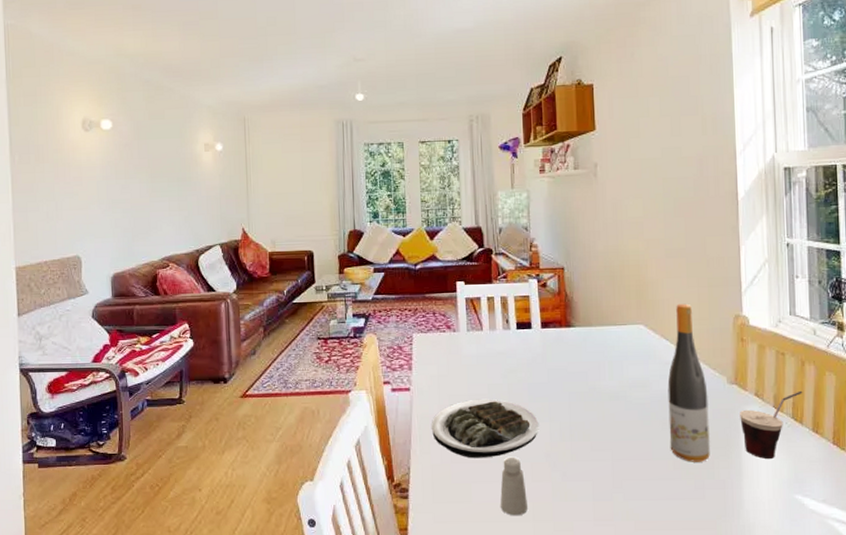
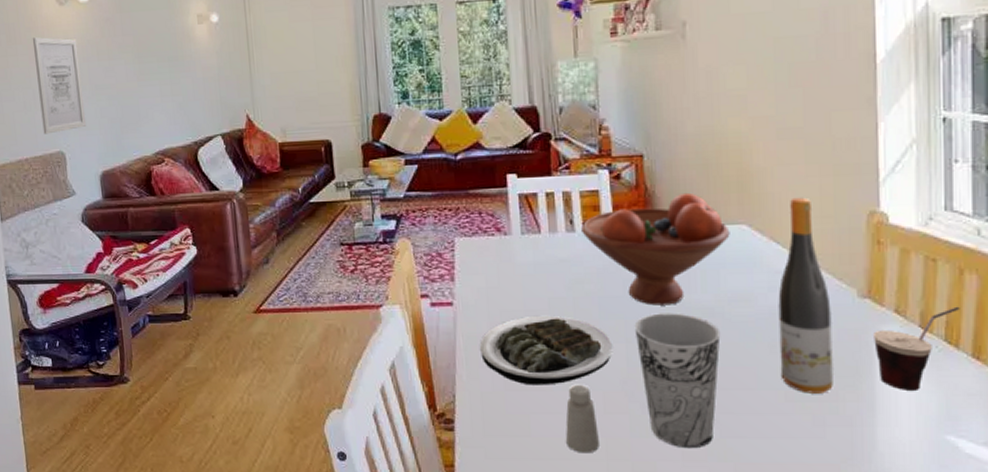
wall art: none [58,158,102,241] -> present [32,37,87,135]
fruit bowl: none [515,298,631,390] -> present [581,192,730,306]
cup: none [556,396,624,510] -> present [634,313,721,449]

